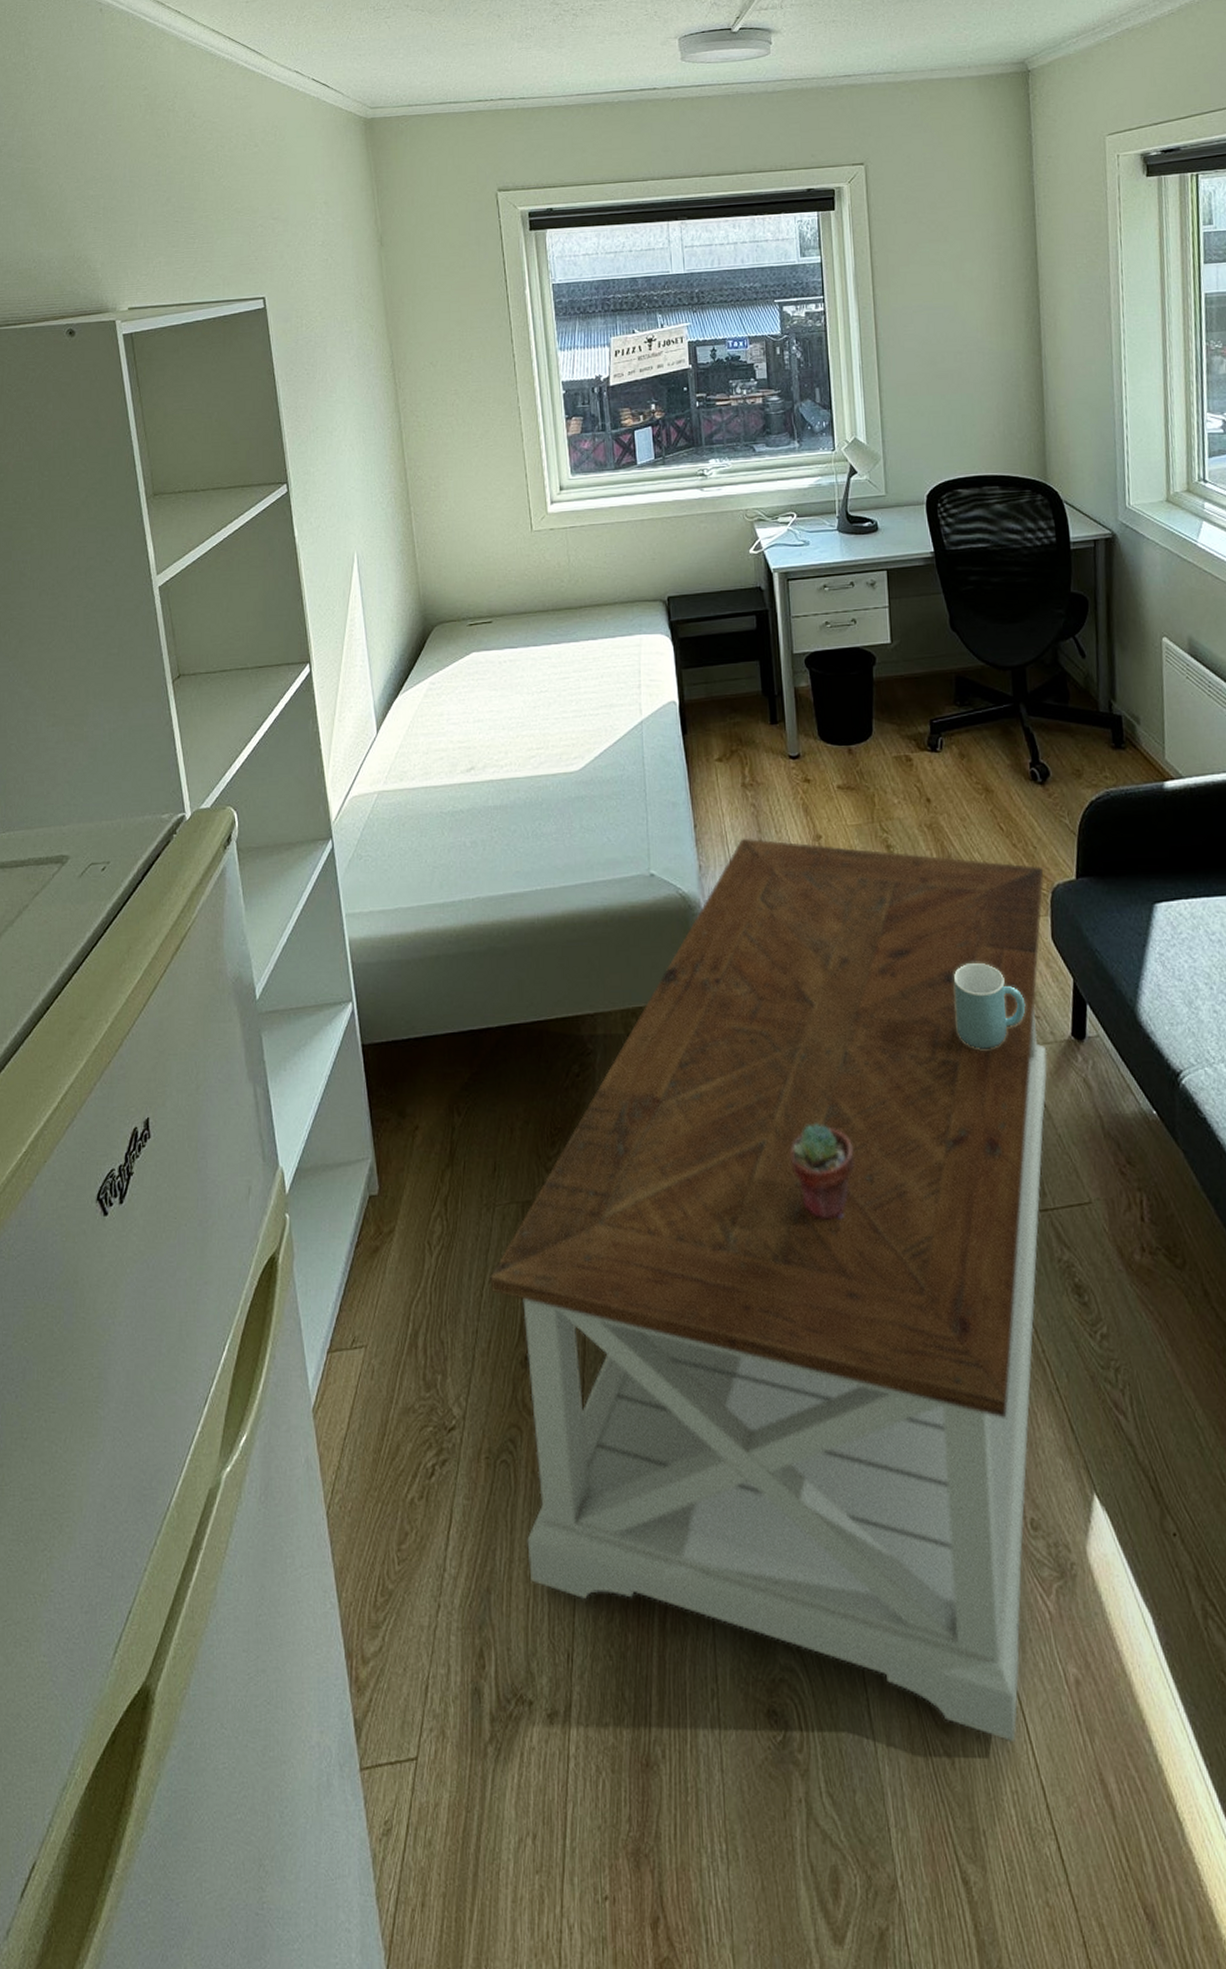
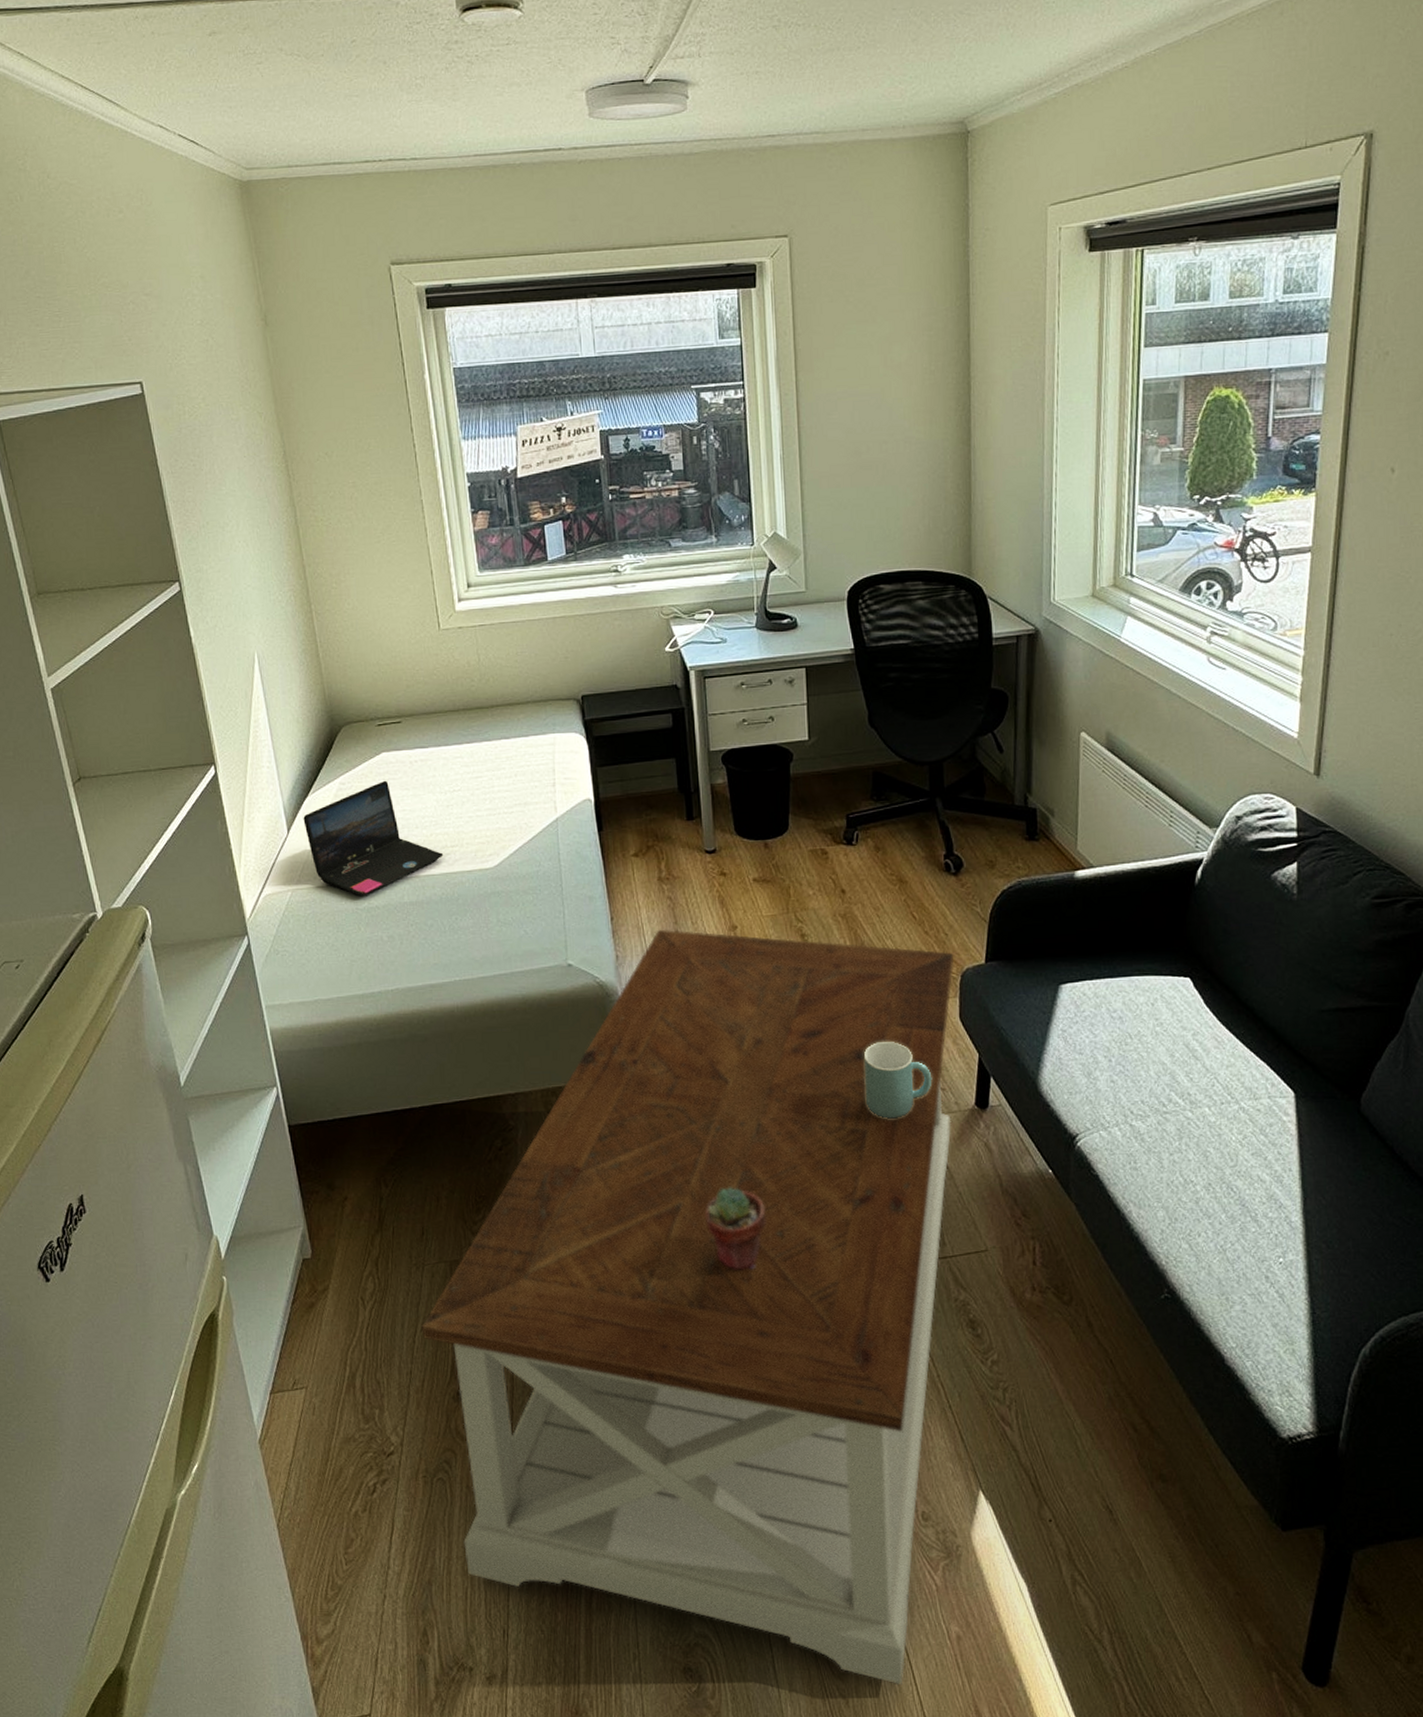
laptop: none [393,680,529,800] -> present [303,780,444,897]

